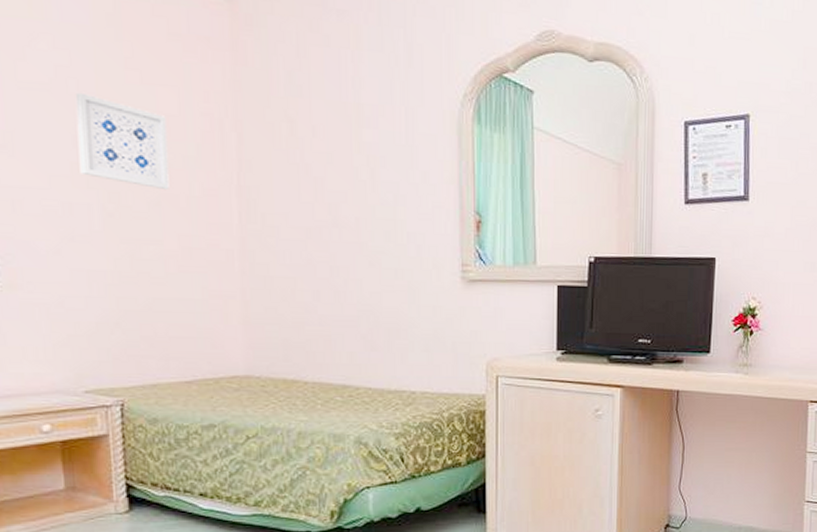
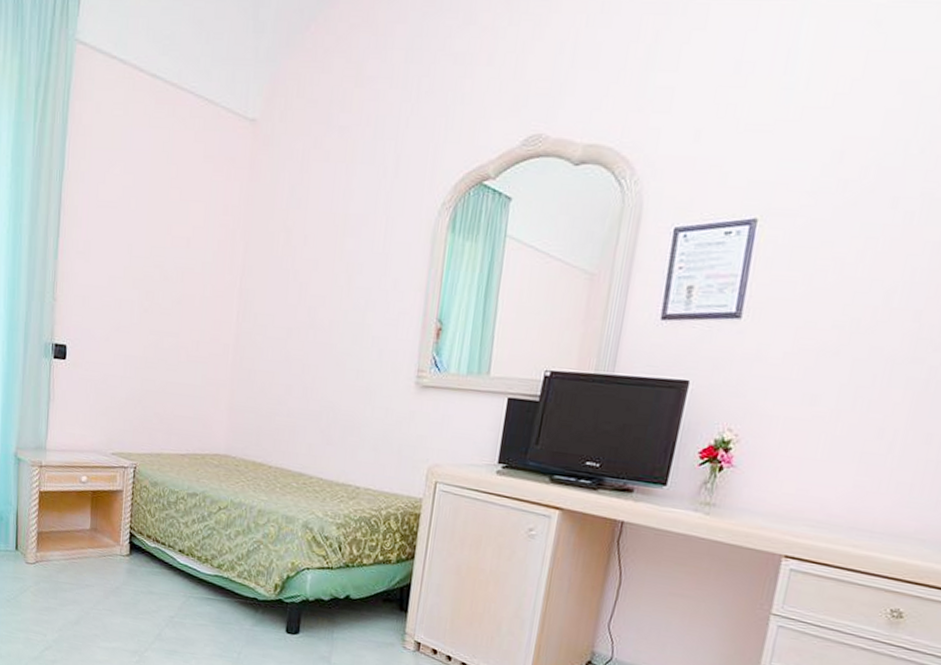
wall art: present [75,92,170,191] -> none [129,208,194,291]

